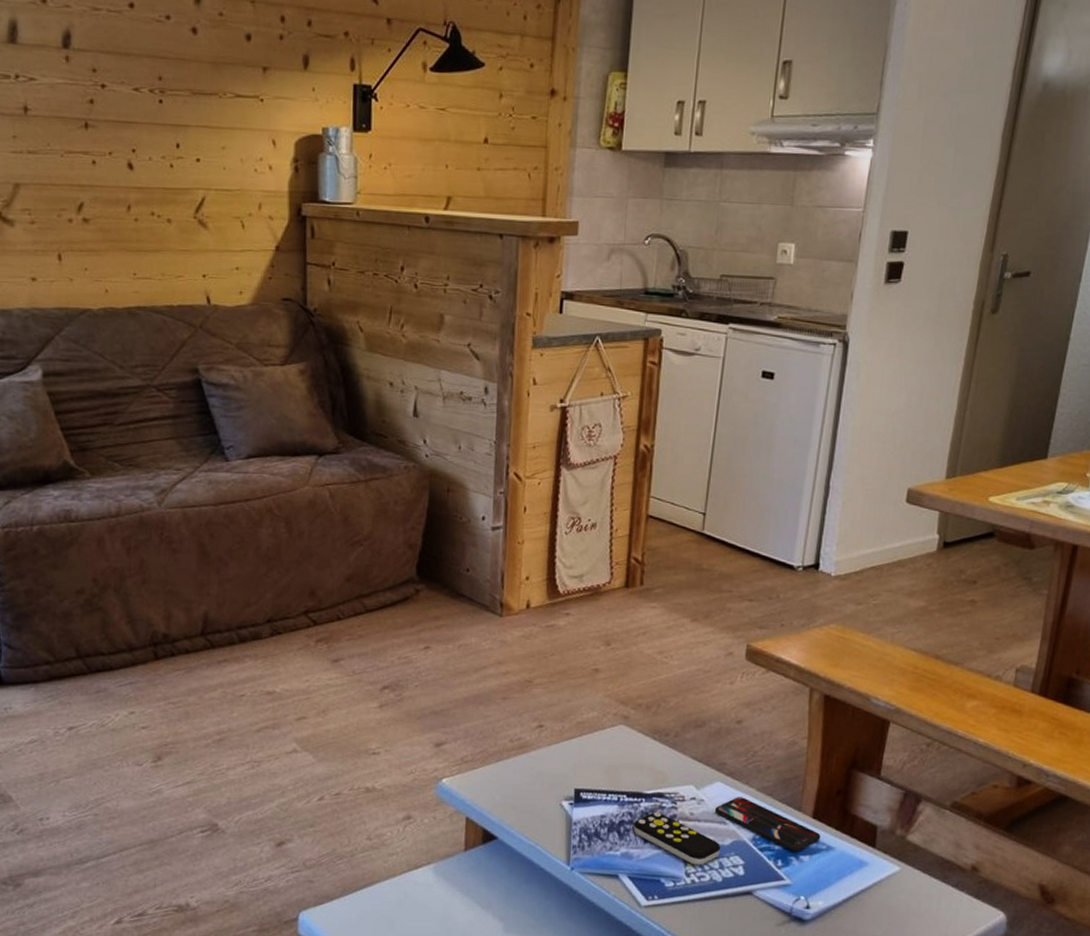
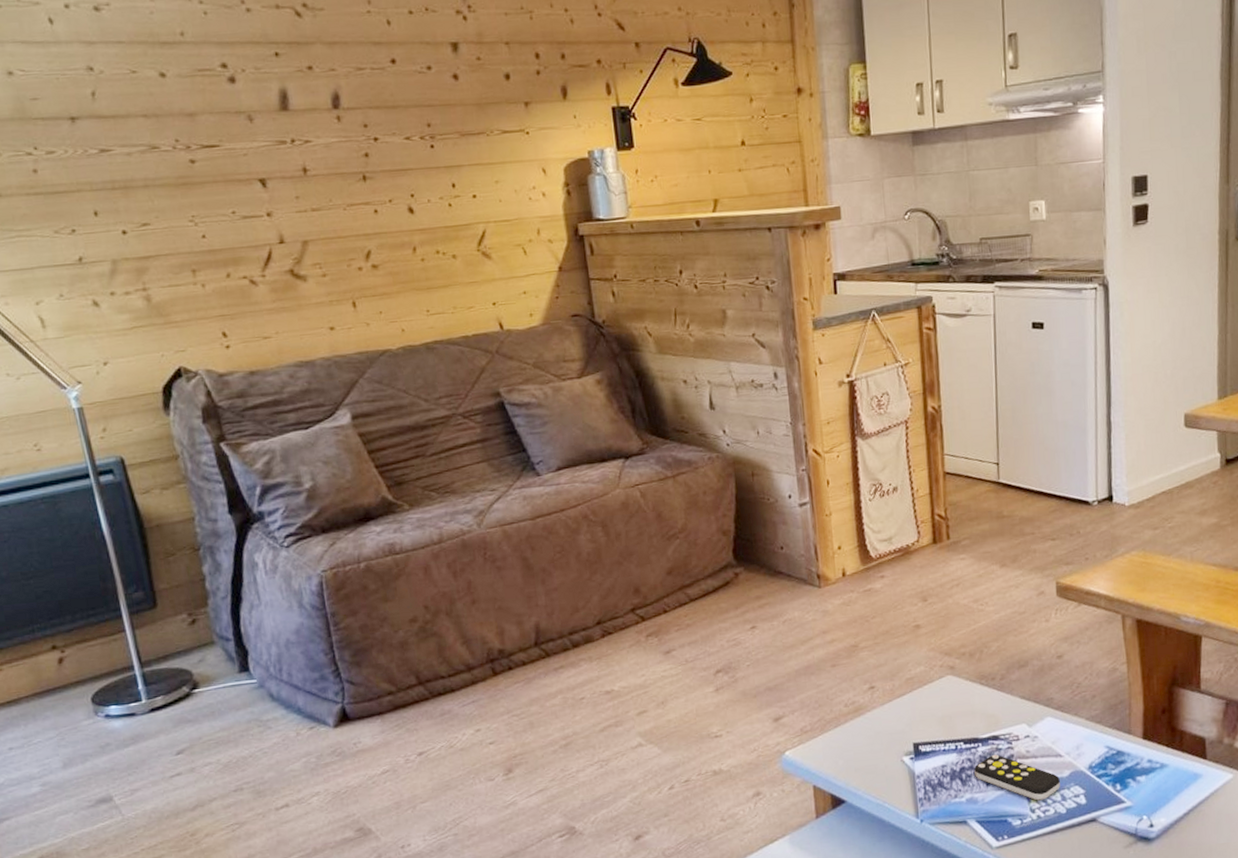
smartphone: present [714,797,821,852] -> none [1049,728,1154,774]

